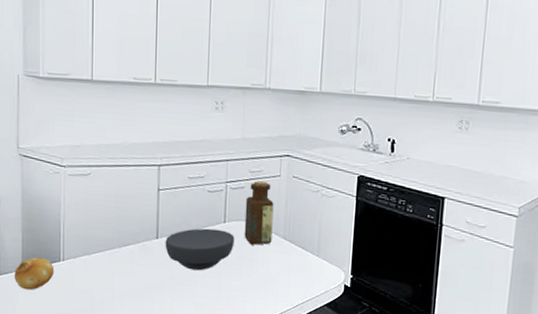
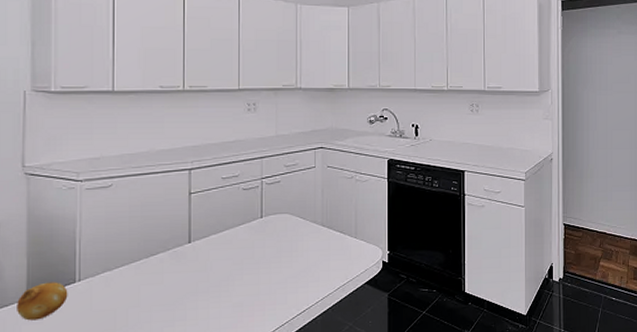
bowl: present [165,228,235,271] -> none [198,225,272,270]
bottle: present [244,180,274,245] -> none [282,173,310,236]

